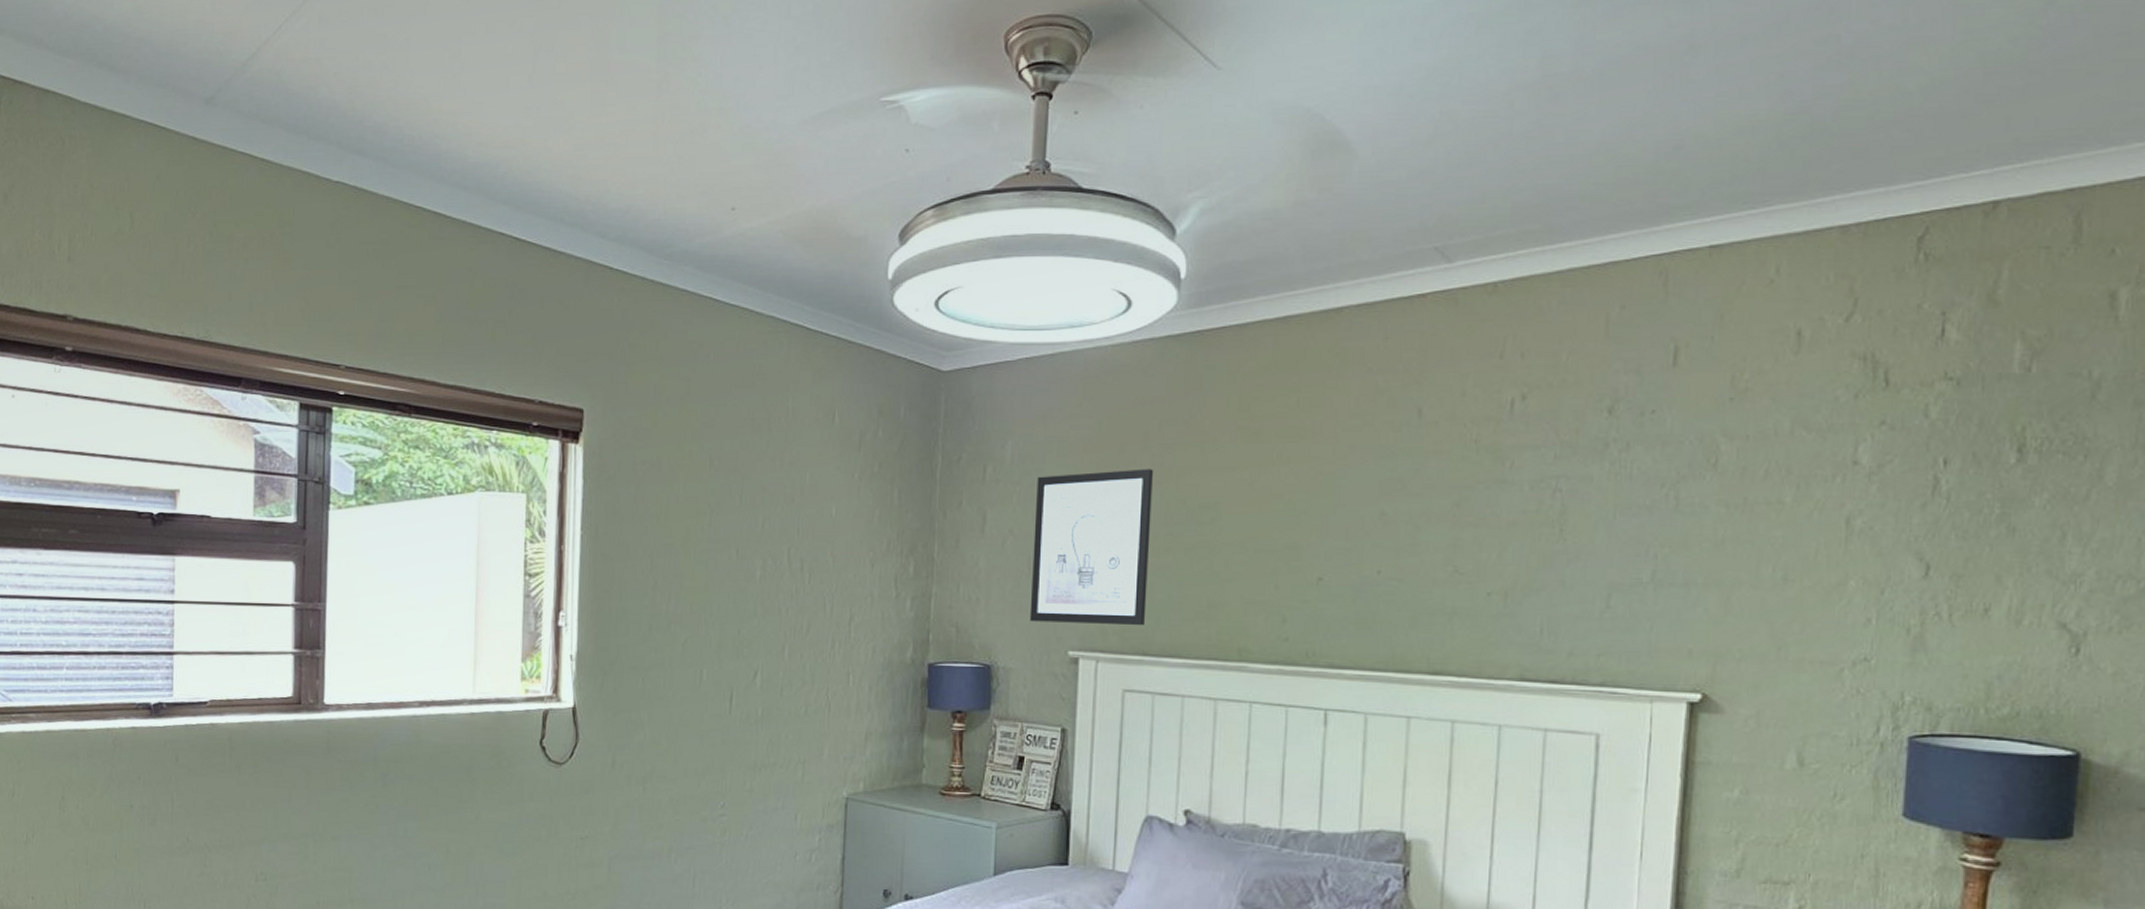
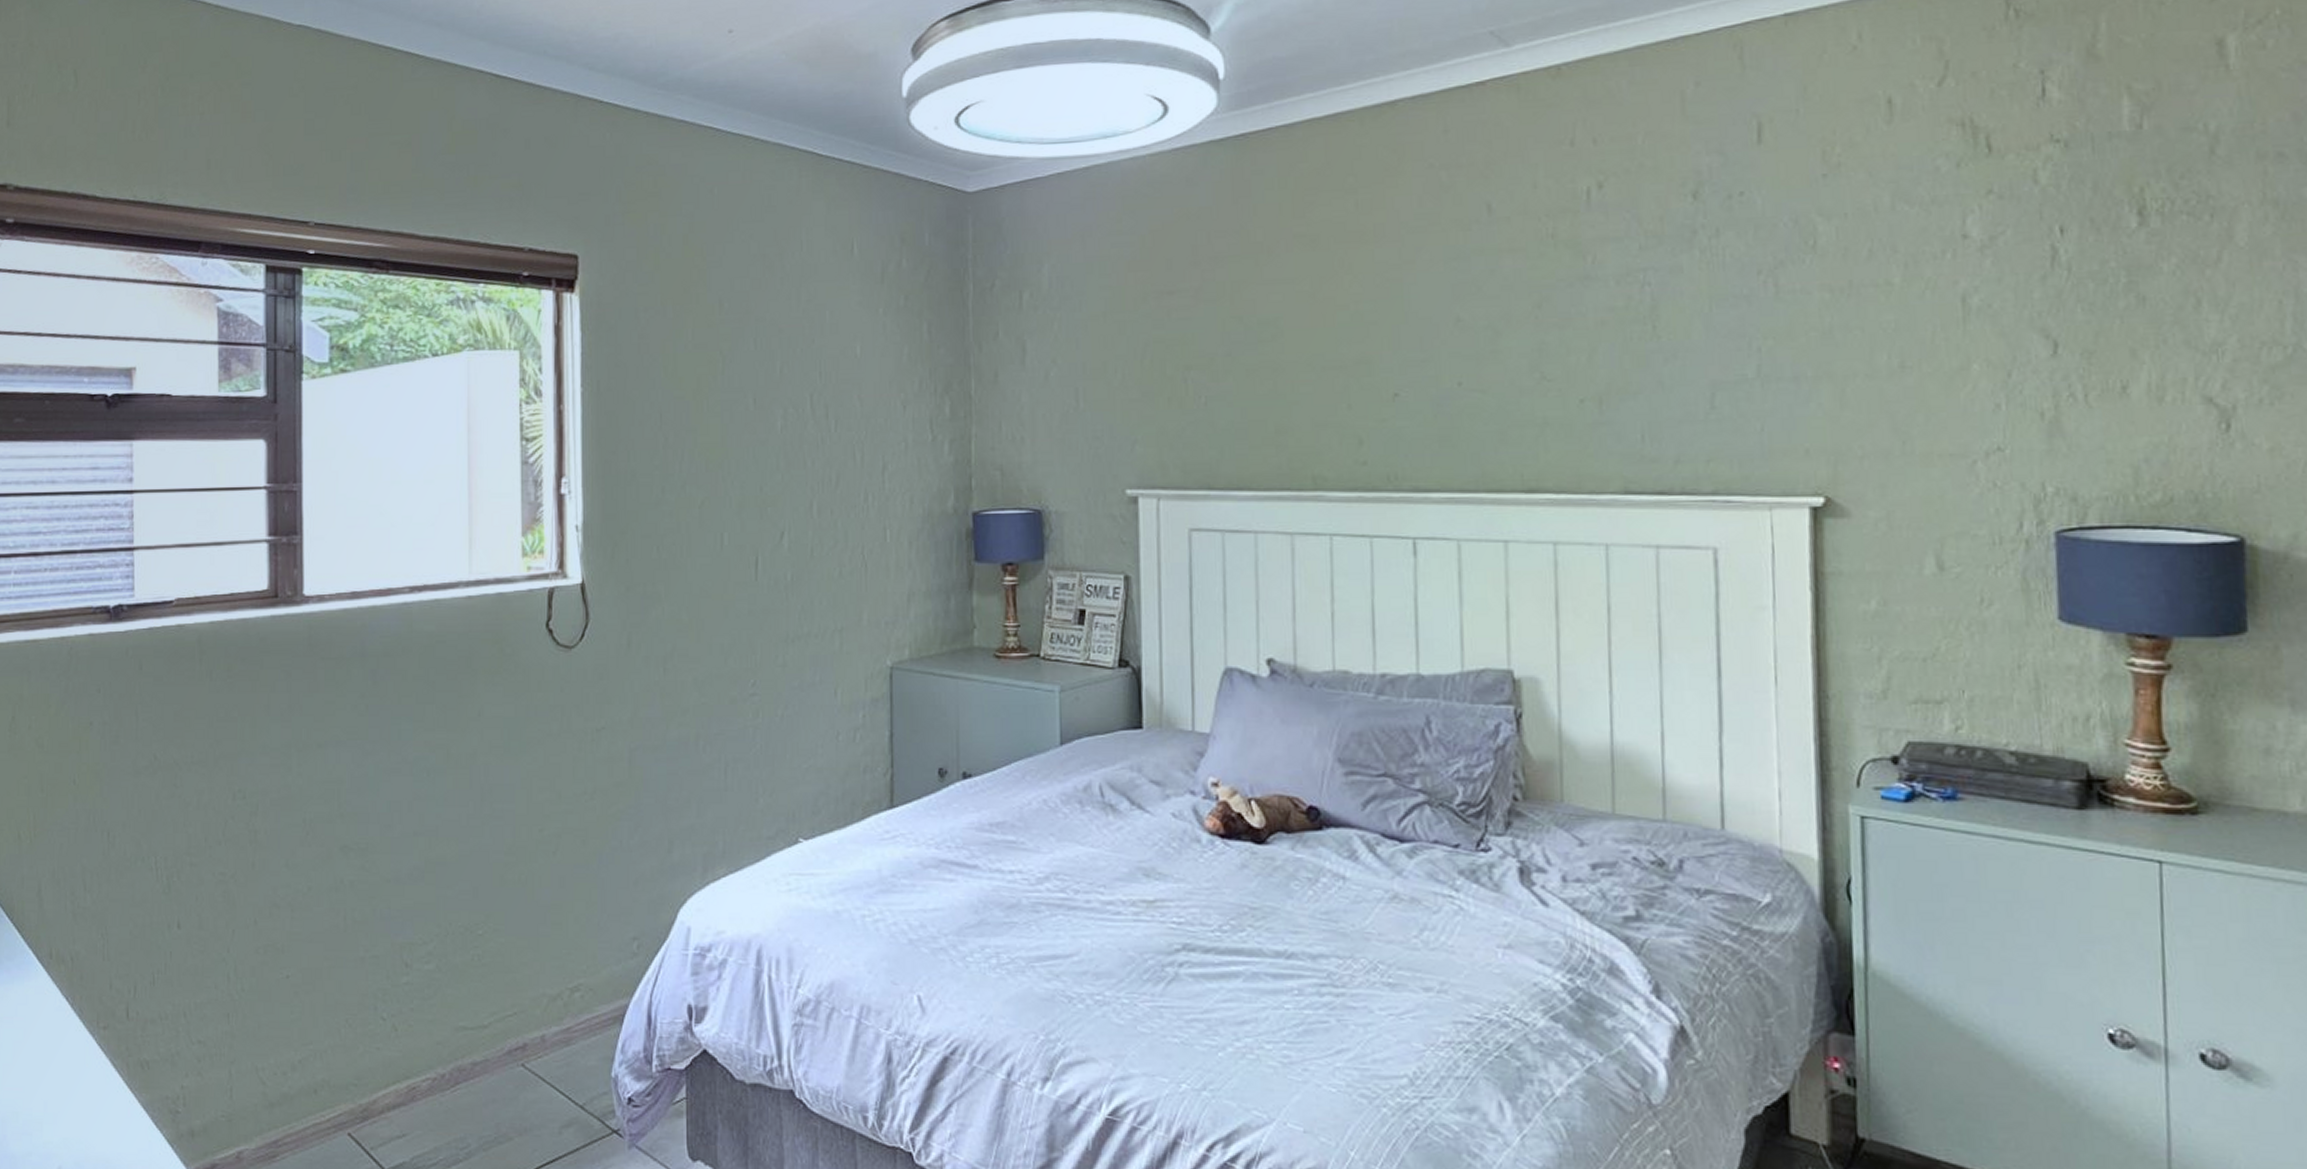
wall art: present [1029,468,1153,625] -> none [1079,285,1209,459]

